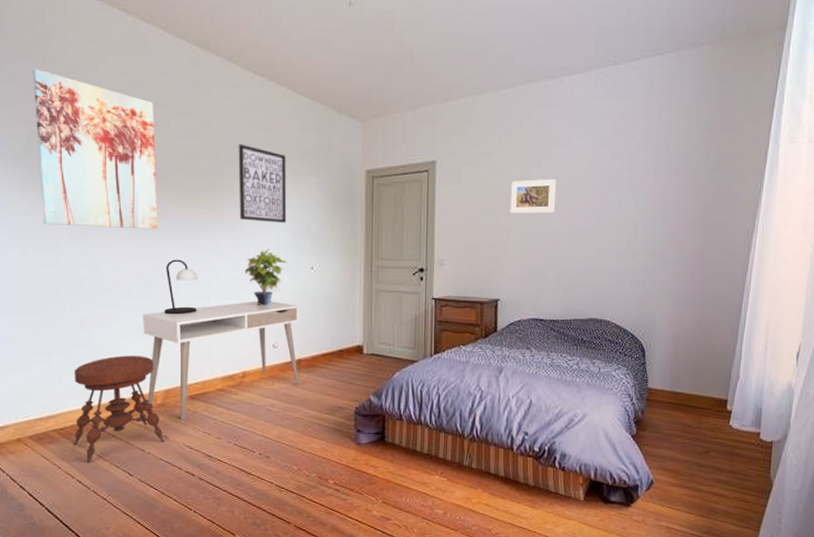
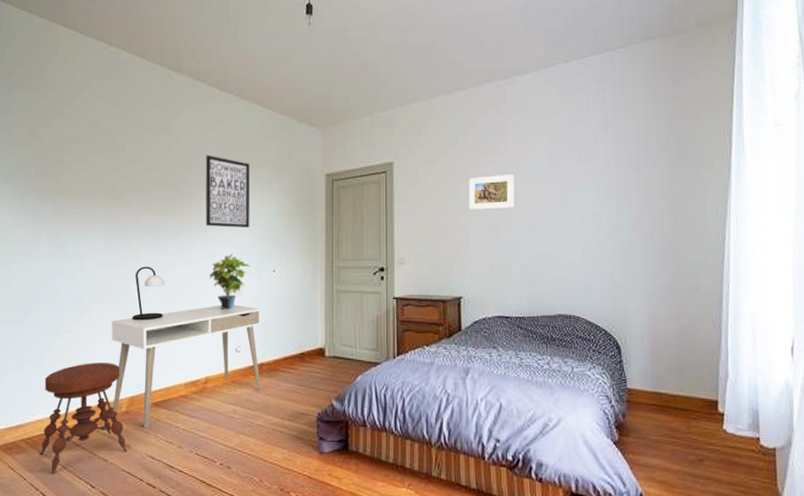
wall art: present [32,68,159,230] -> none [25,97,131,239]

